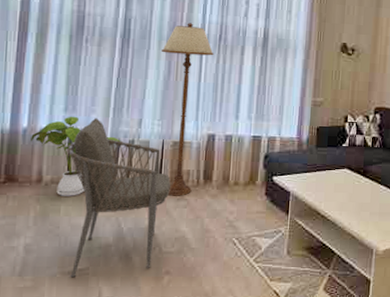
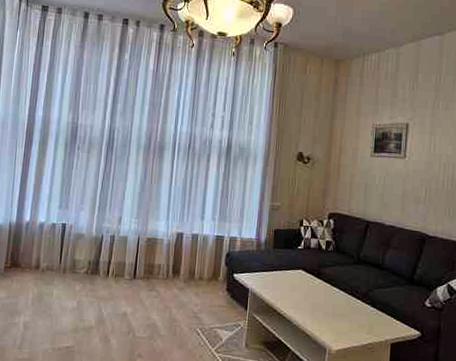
house plant: present [31,116,121,196] -> none [32,212,104,282]
armchair: present [67,118,171,278] -> none [59,215,144,354]
floor lamp: present [160,23,214,196] -> none [138,133,184,287]

